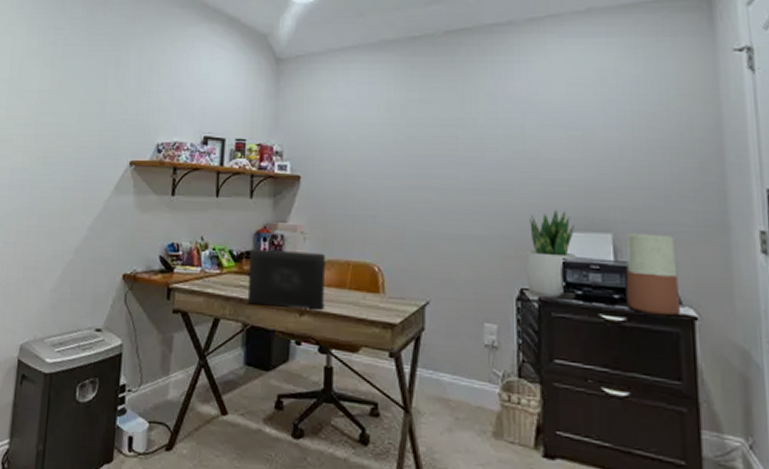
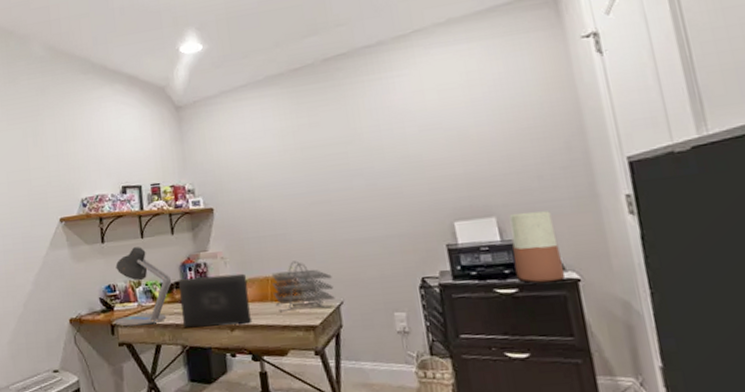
desk lamp: none [172,206,243,294] -> present [115,247,172,326]
file organizer: none [353,248,421,309] -> present [271,260,335,313]
planter: present [525,209,577,301] -> none [421,203,472,284]

